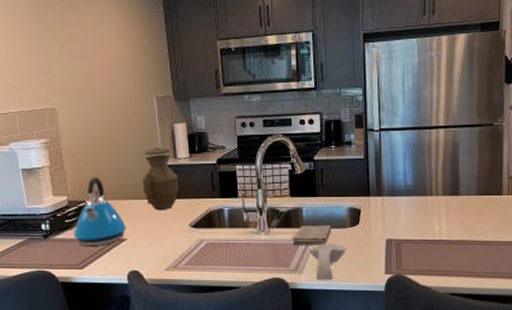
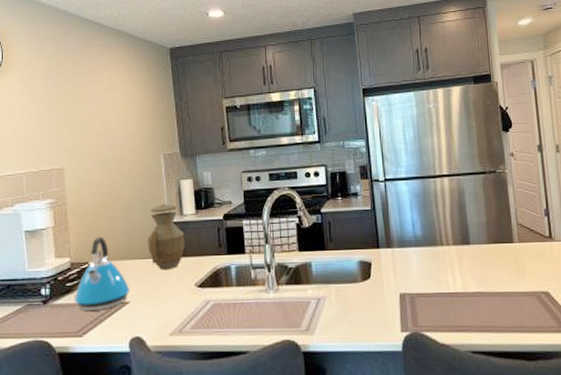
washcloth: present [292,225,332,246] -> none [302,280,343,304]
spoon rest: present [308,243,347,281] -> none [319,300,359,342]

